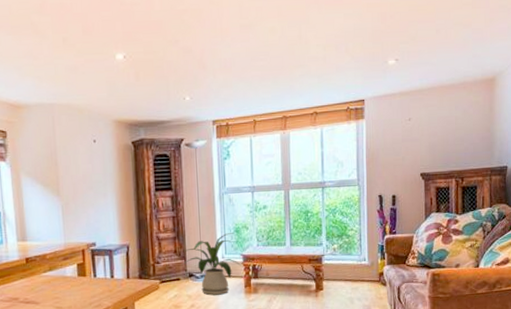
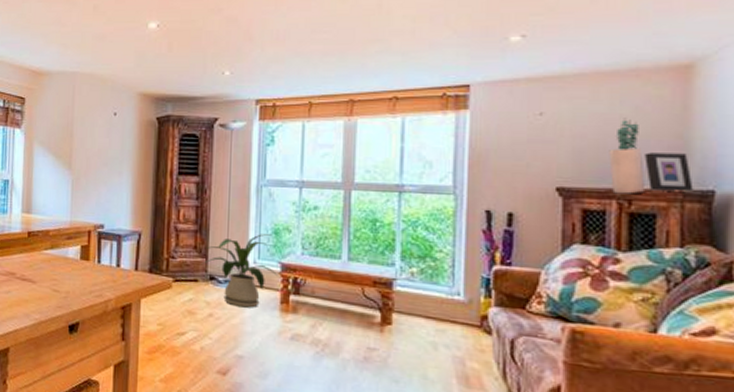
vase: none [450,119,470,174] -> present [609,118,644,195]
picture frame: none [470,142,496,170] -> present [644,152,694,192]

